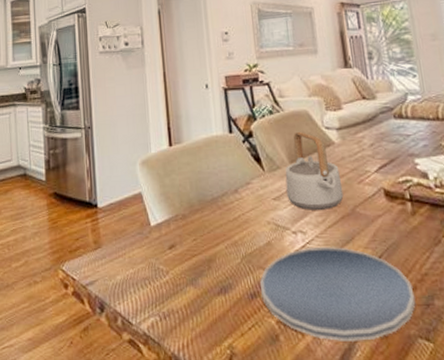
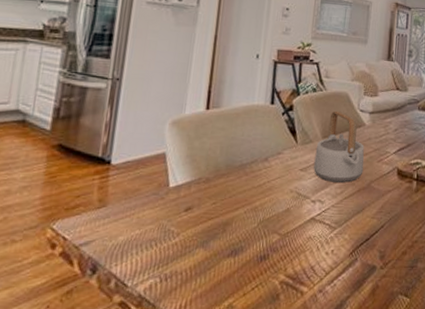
plate: present [260,246,416,341] -> none [270,215,404,299]

